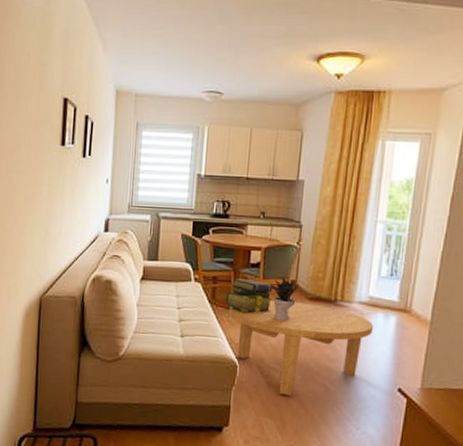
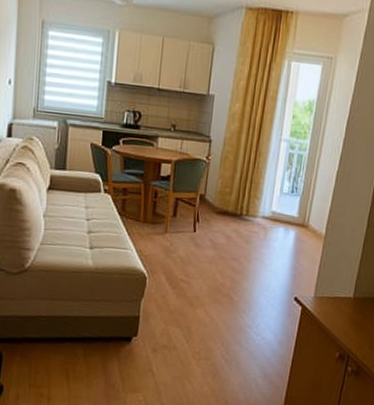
stack of books: present [225,278,274,313] -> none [135,190,183,226]
coffee table: present [229,300,374,395] -> none [139,213,275,305]
potted plant: present [269,275,299,321] -> none [179,188,207,234]

